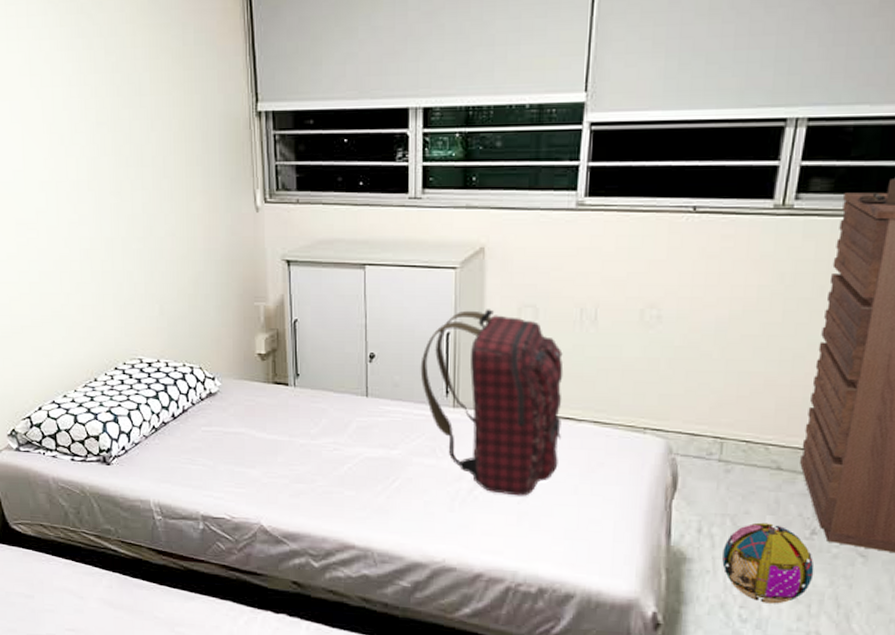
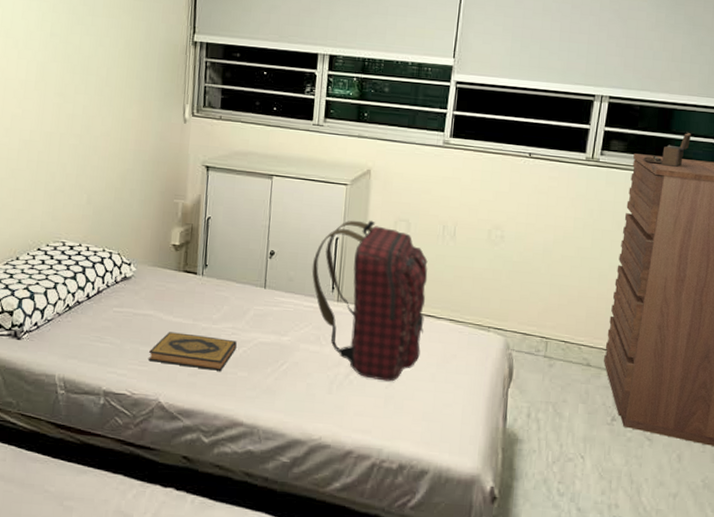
hardback book: none [244,450,340,491] -> present [148,332,237,371]
ball: present [722,522,814,604] -> none [546,409,614,480]

